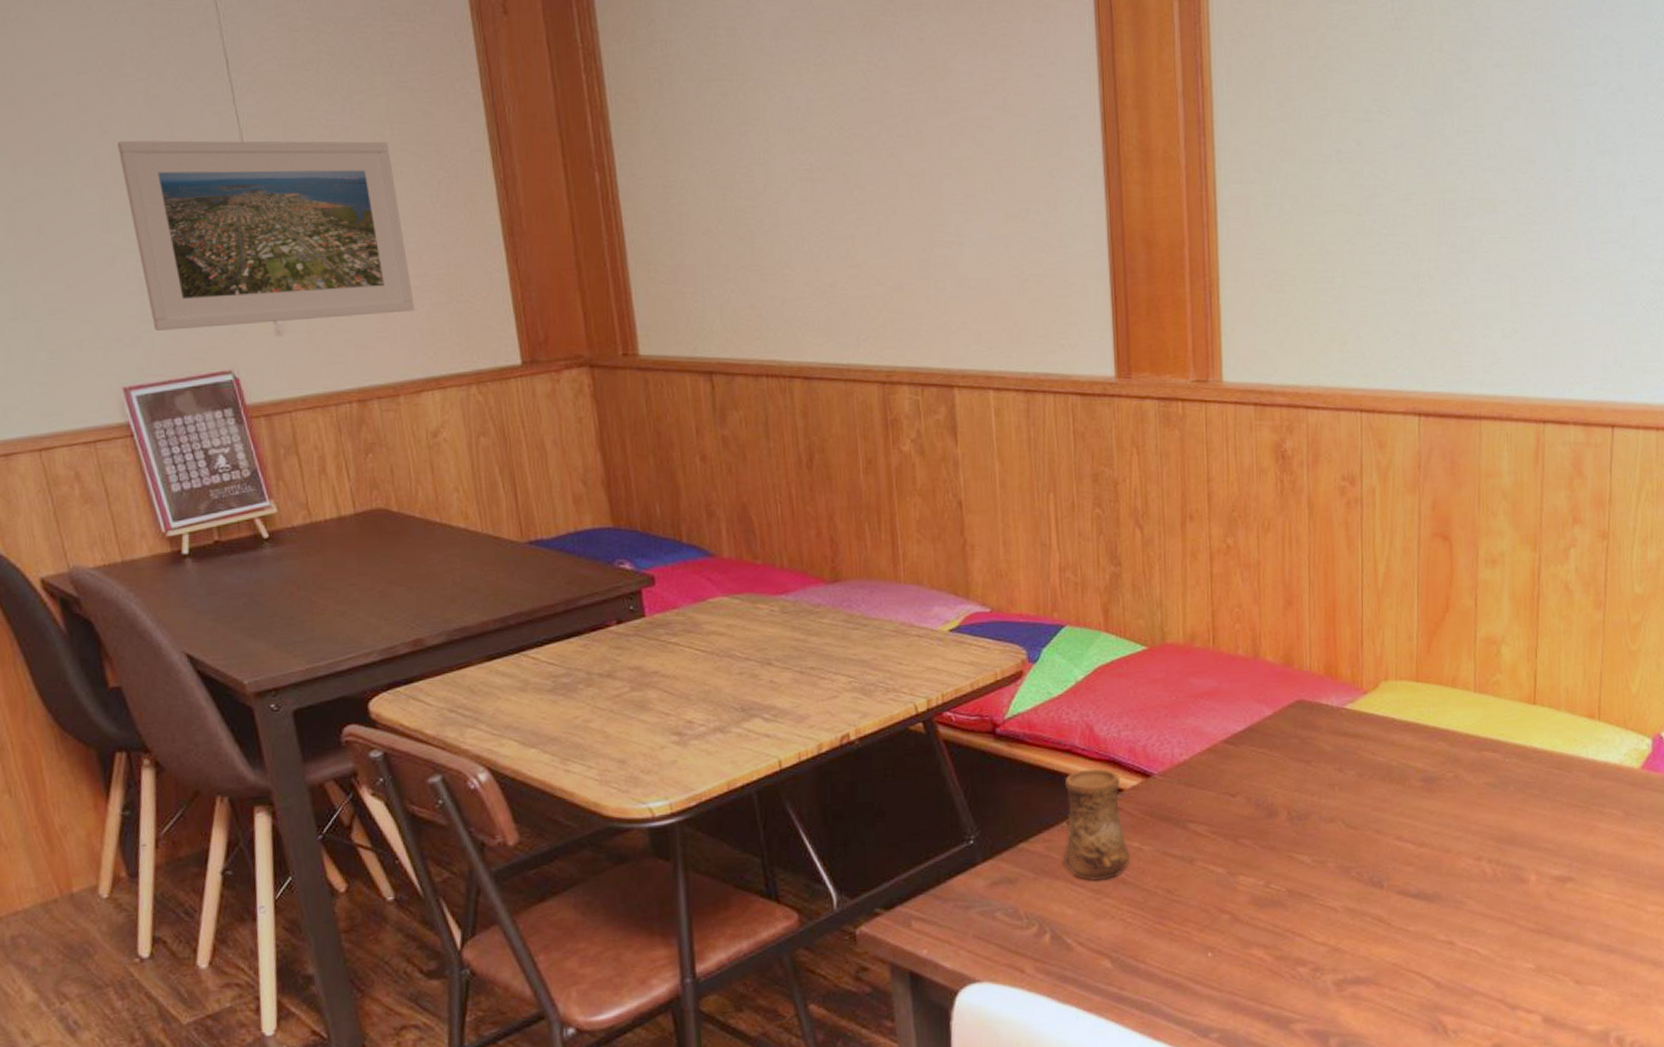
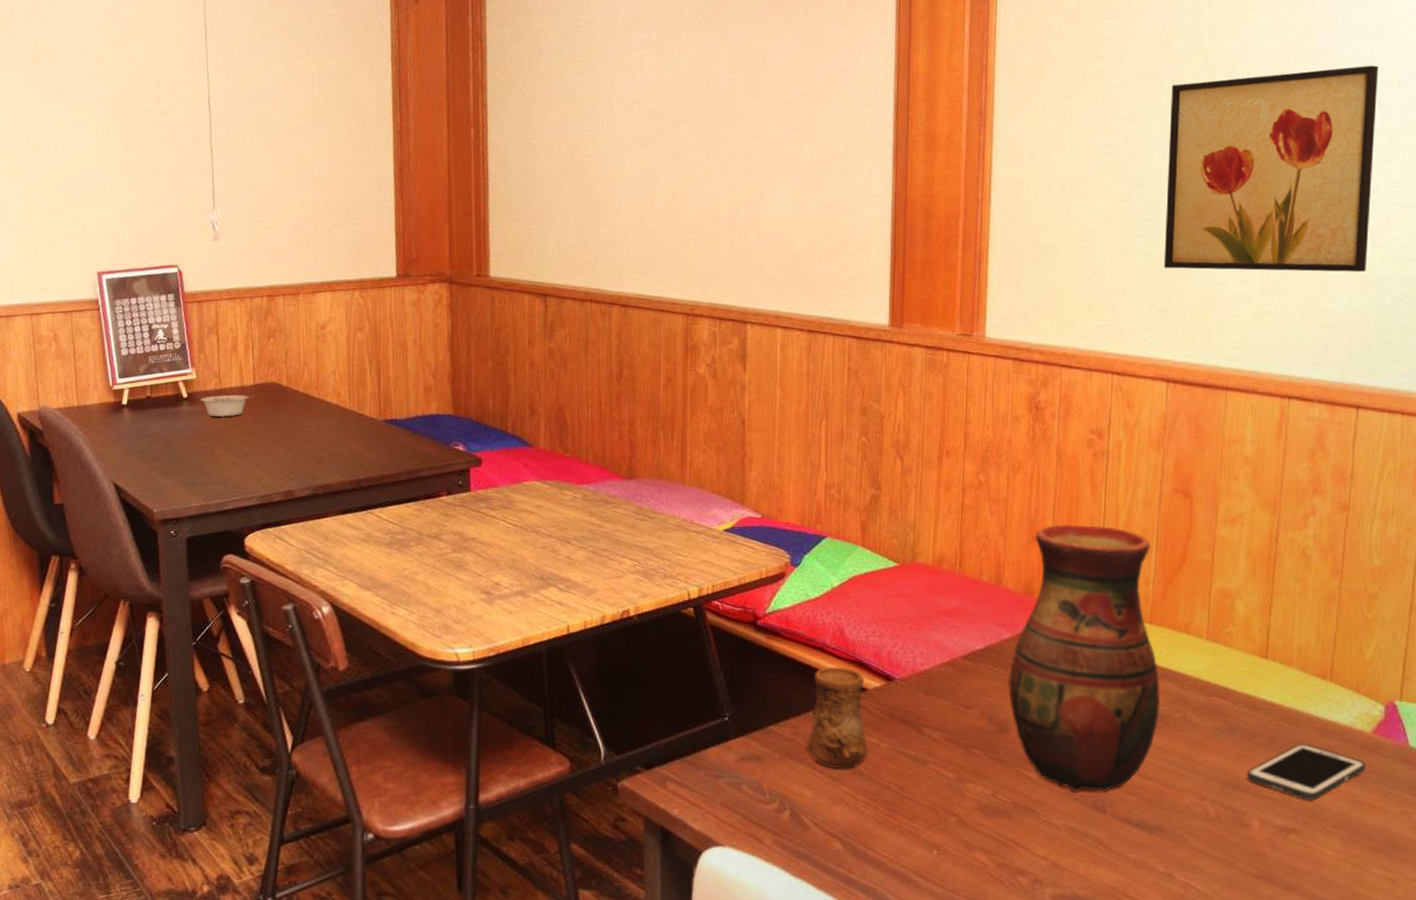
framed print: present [118,140,415,331] -> none [119,86,320,231]
legume: none [287,526,359,558] -> present [200,394,256,417]
vase: none [1273,581,1432,869] -> present [1008,524,1161,792]
wall art: none [1404,44,1619,288] -> present [1163,65,1378,273]
cell phone: none [1521,788,1636,847] -> present [1247,743,1366,802]

